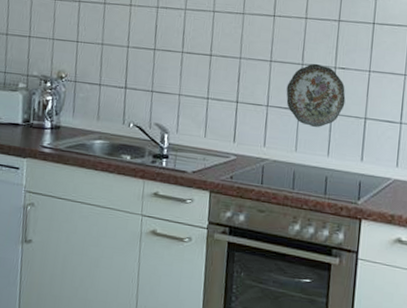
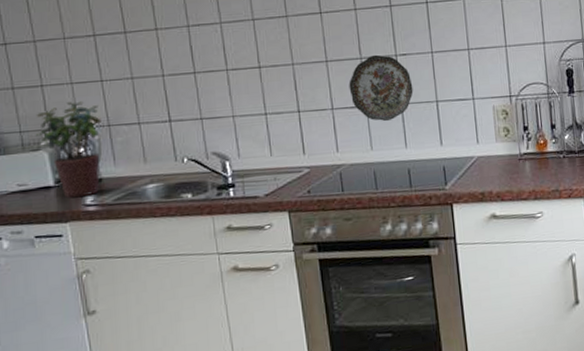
potted plant: none [17,54,71,139] -> present [36,101,101,199]

